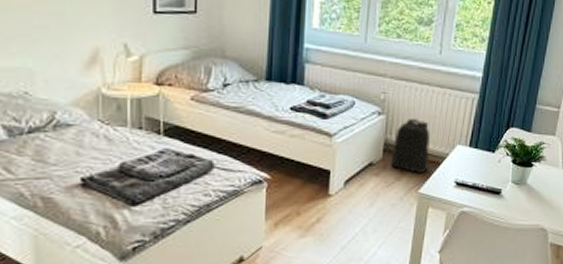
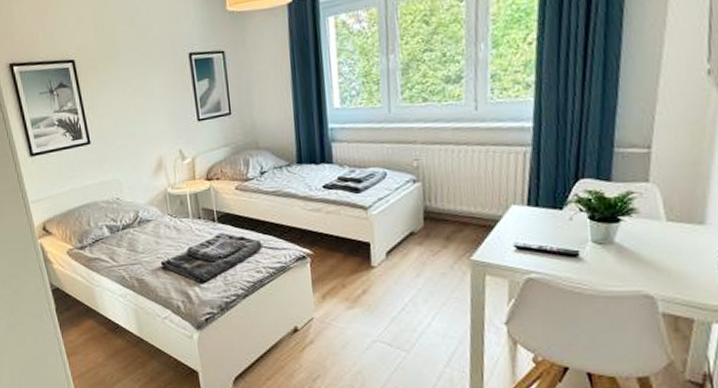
backpack: present [390,118,430,173] -> none [433,181,479,239]

